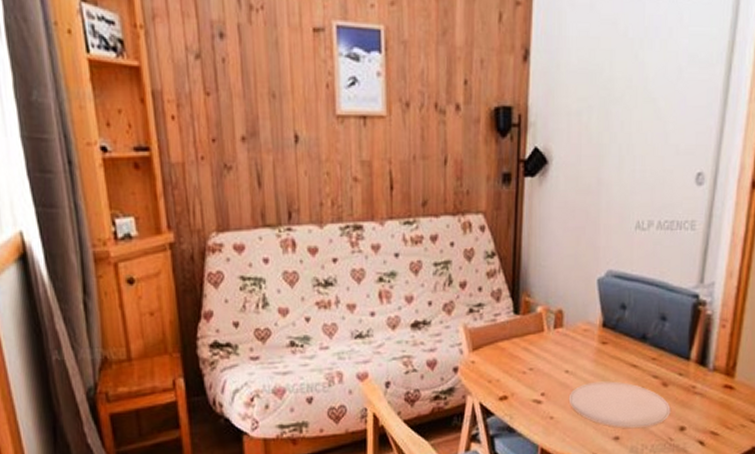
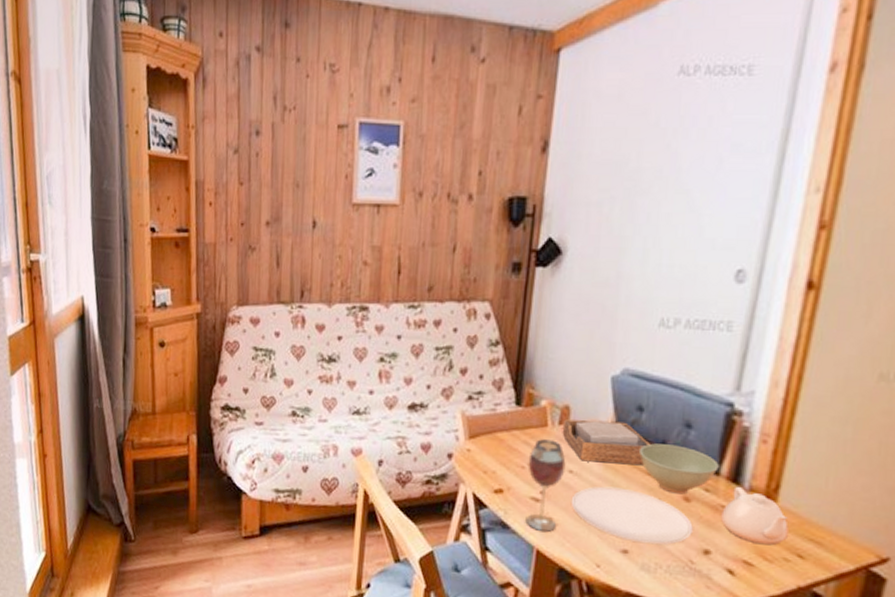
wineglass: none [528,344,562,430] -> present [525,439,566,532]
napkin holder: none [557,320,633,361] -> present [562,419,650,465]
bowl: none [625,337,689,381] -> present [639,443,719,494]
teapot: none [692,367,744,416] -> present [721,486,789,546]

